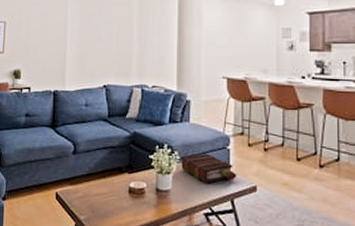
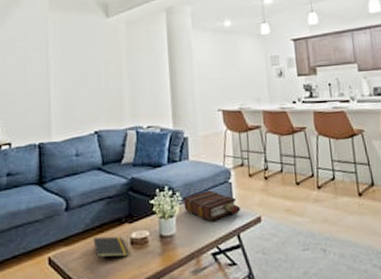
notepad: none [95,181,126,206] -> present [93,236,129,264]

